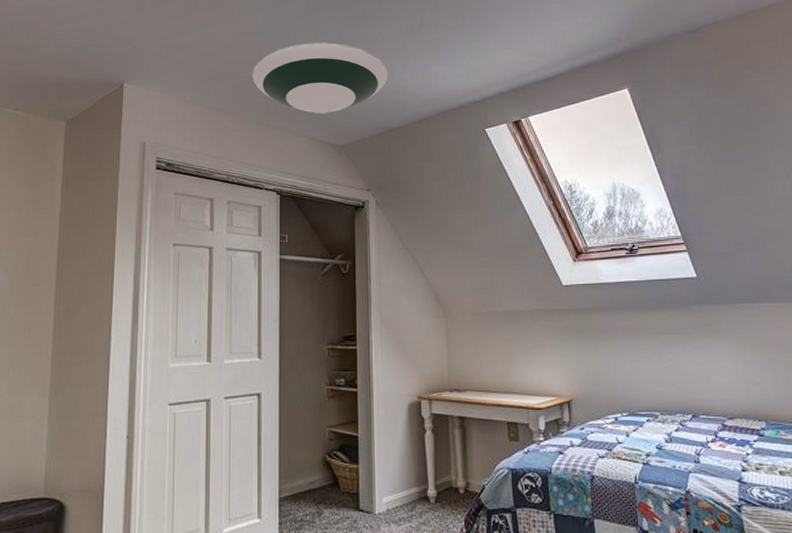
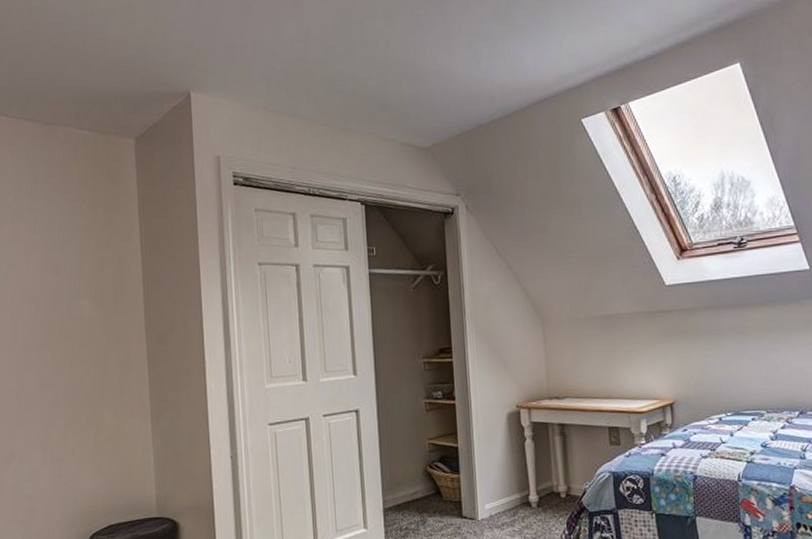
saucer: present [252,42,389,114] -> none [325,31,474,114]

